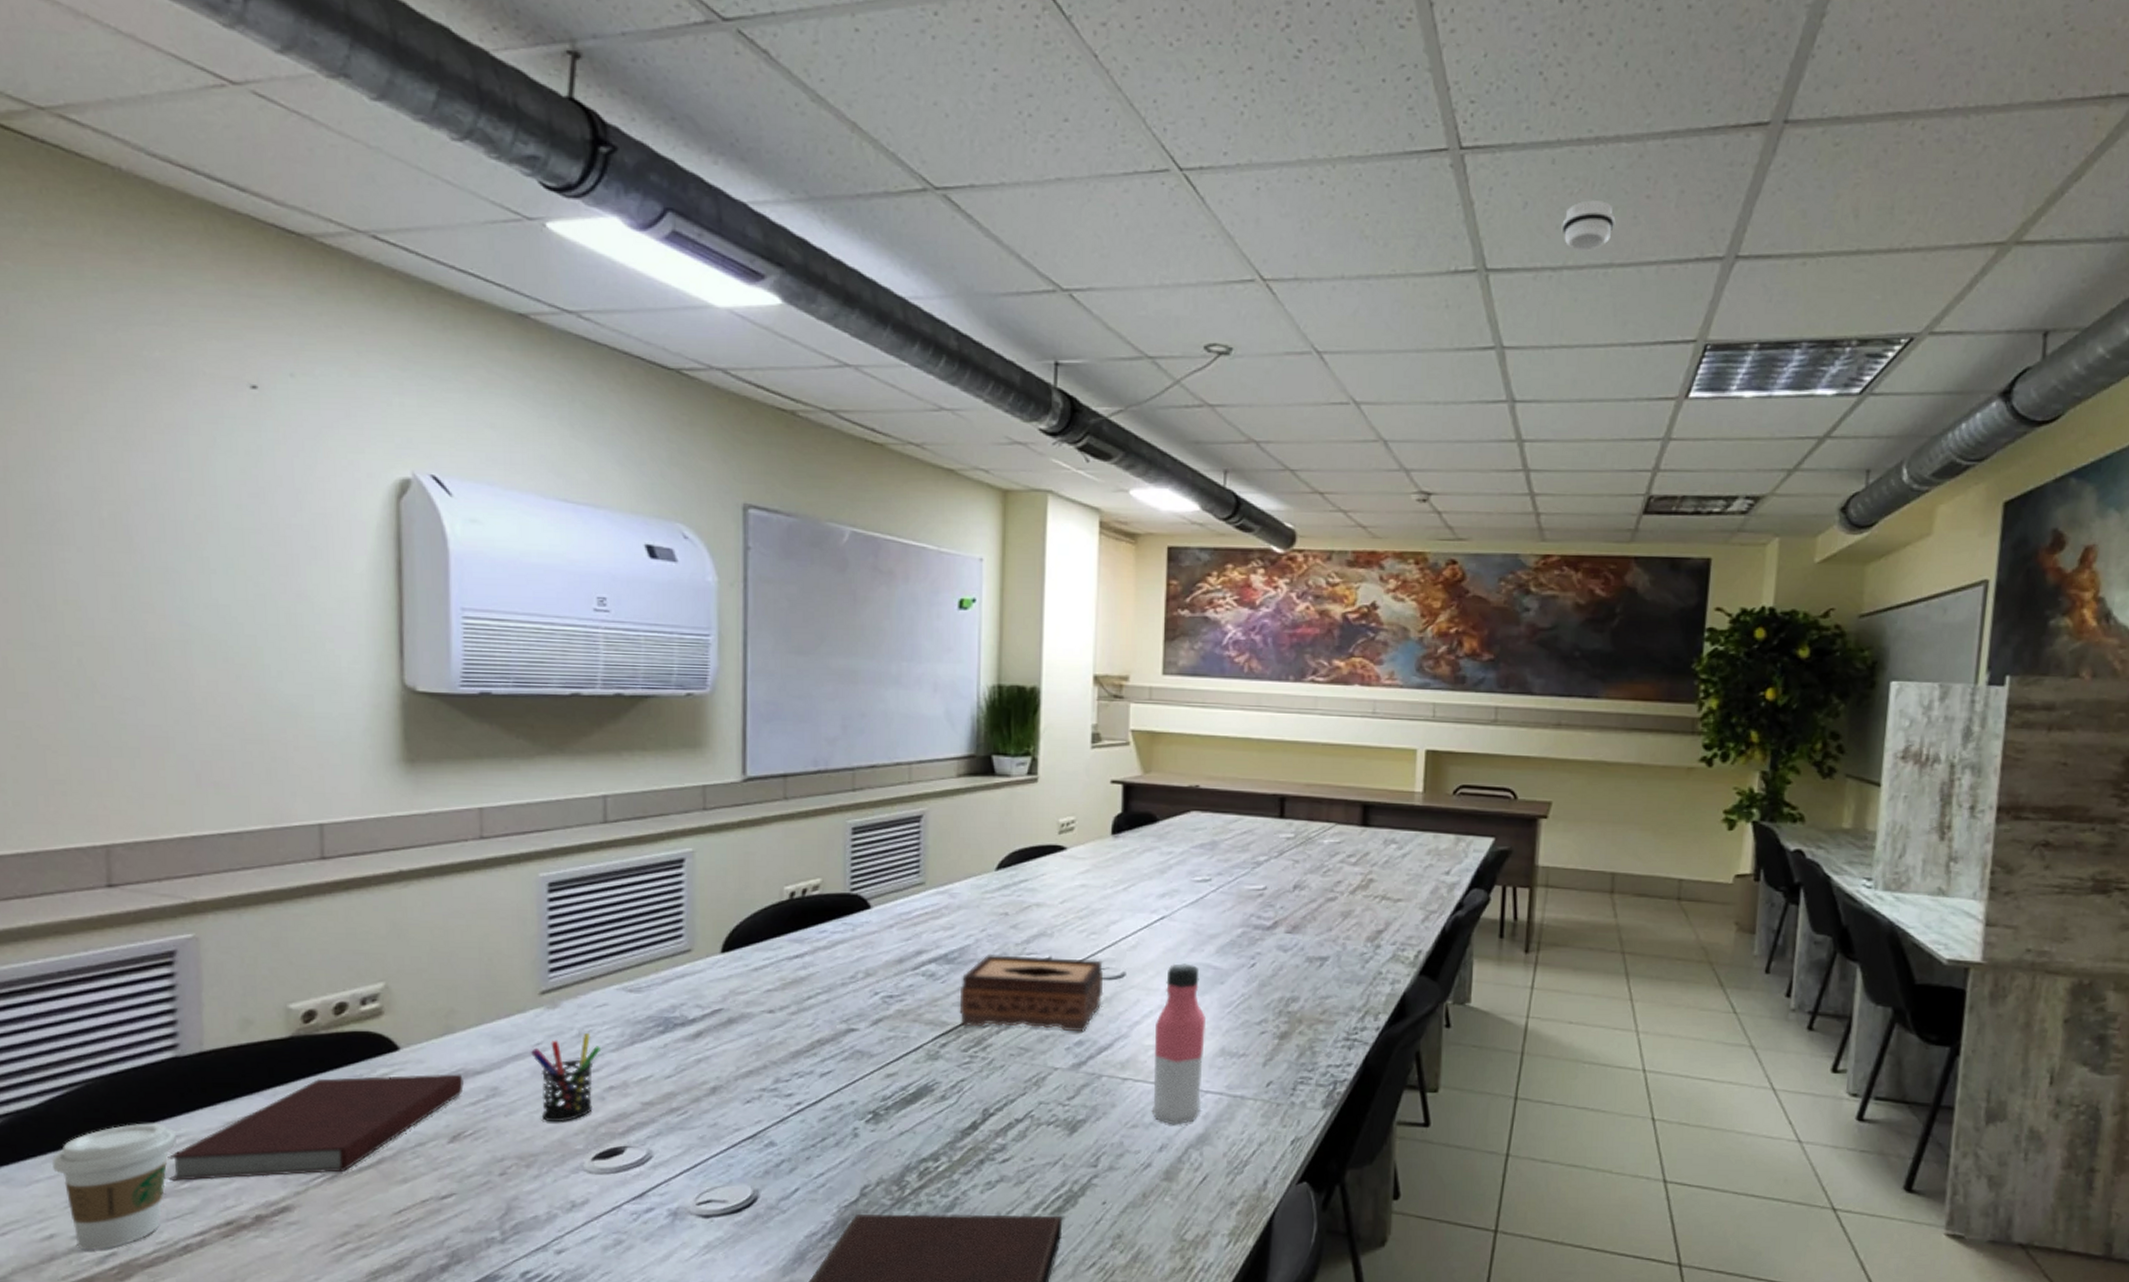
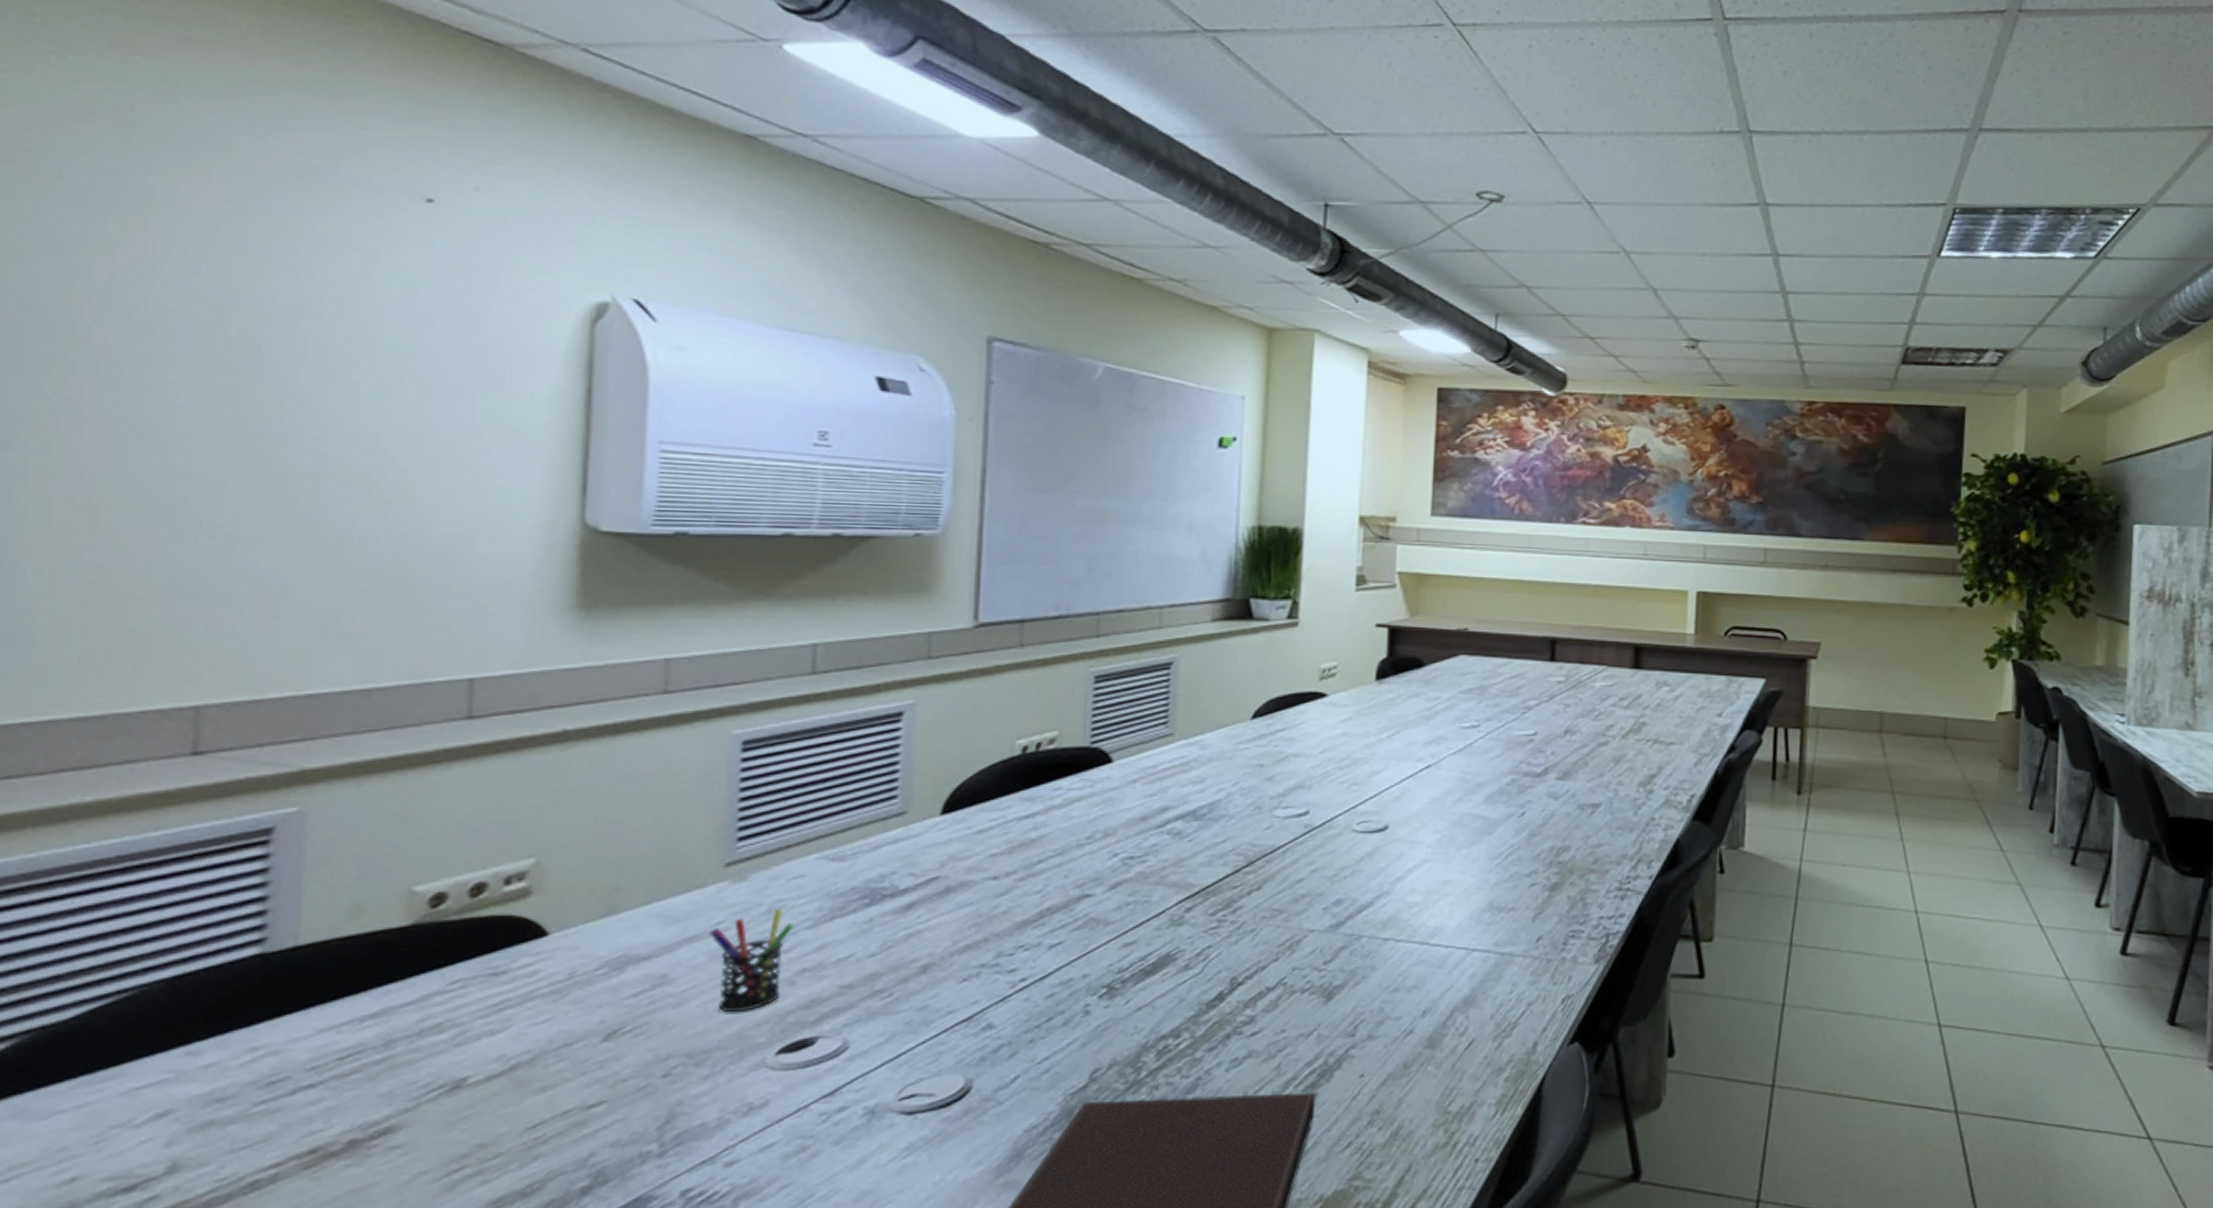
coffee cup: present [51,1123,177,1251] -> none [82,1033,253,1196]
notebook: present [168,1074,464,1182] -> none [237,961,625,1104]
tissue box: present [959,953,1104,1032] -> none [1207,808,1365,890]
water bottle: present [1151,963,1206,1125] -> none [1414,814,1474,987]
smoke detector: present [1561,200,1616,251] -> none [1819,72,1869,118]

